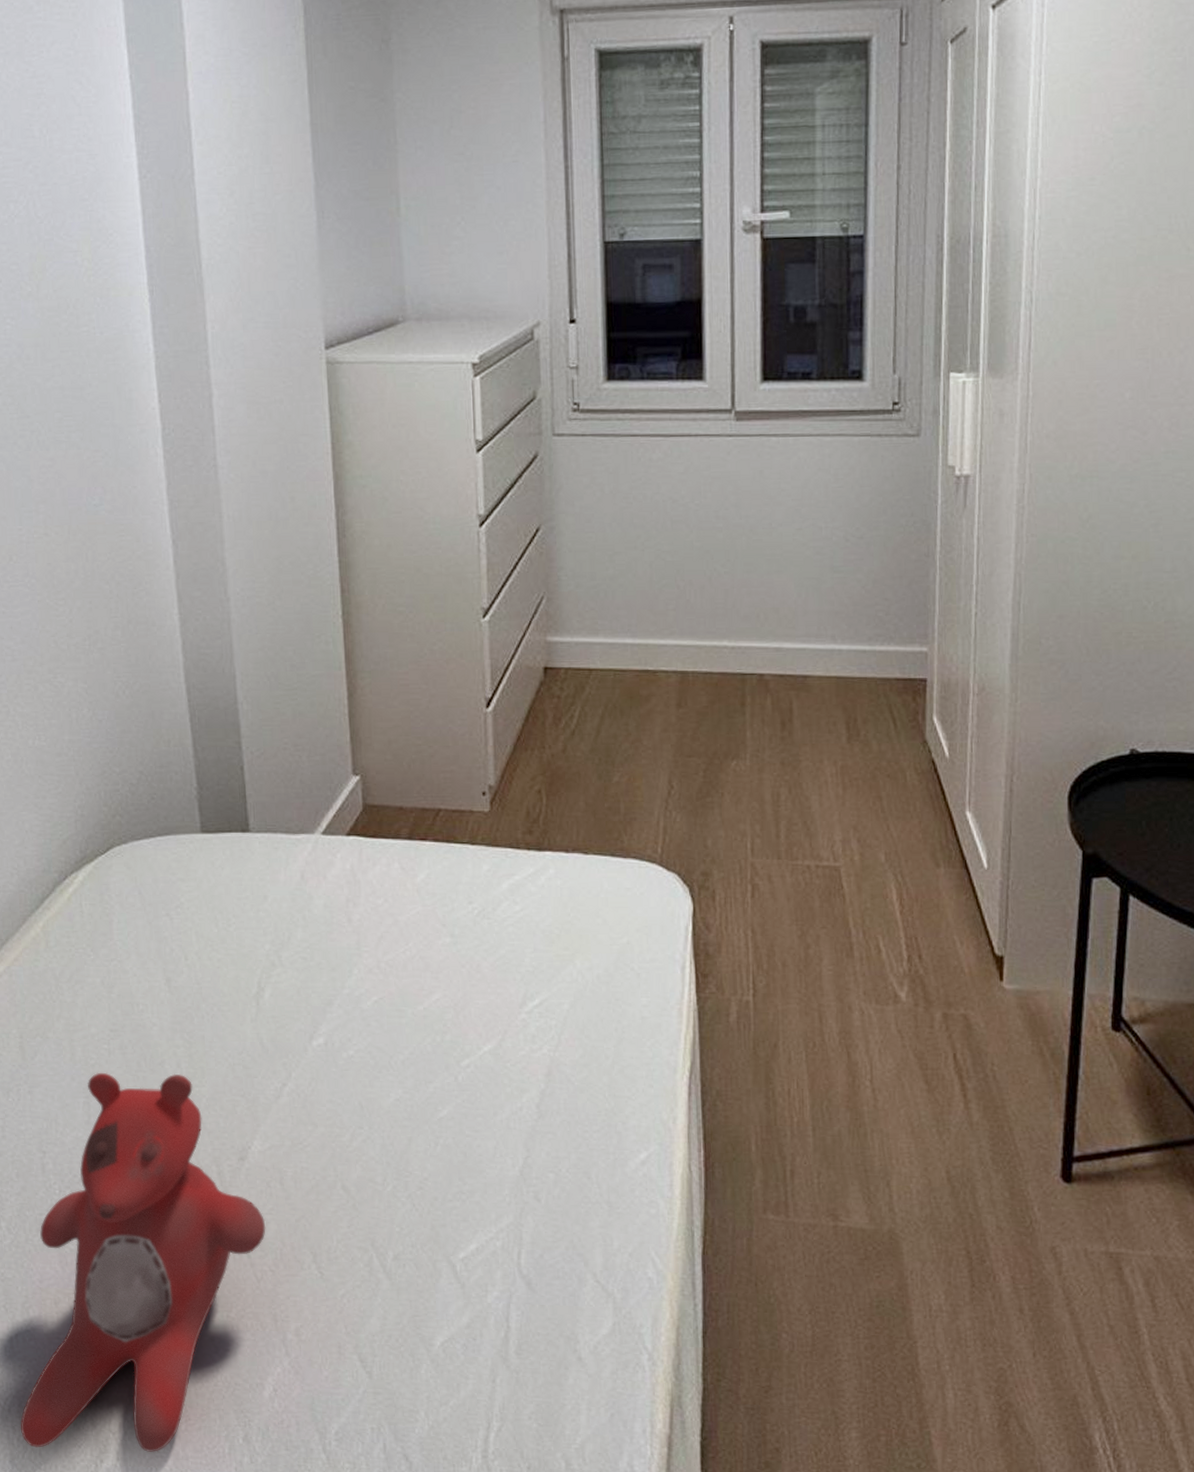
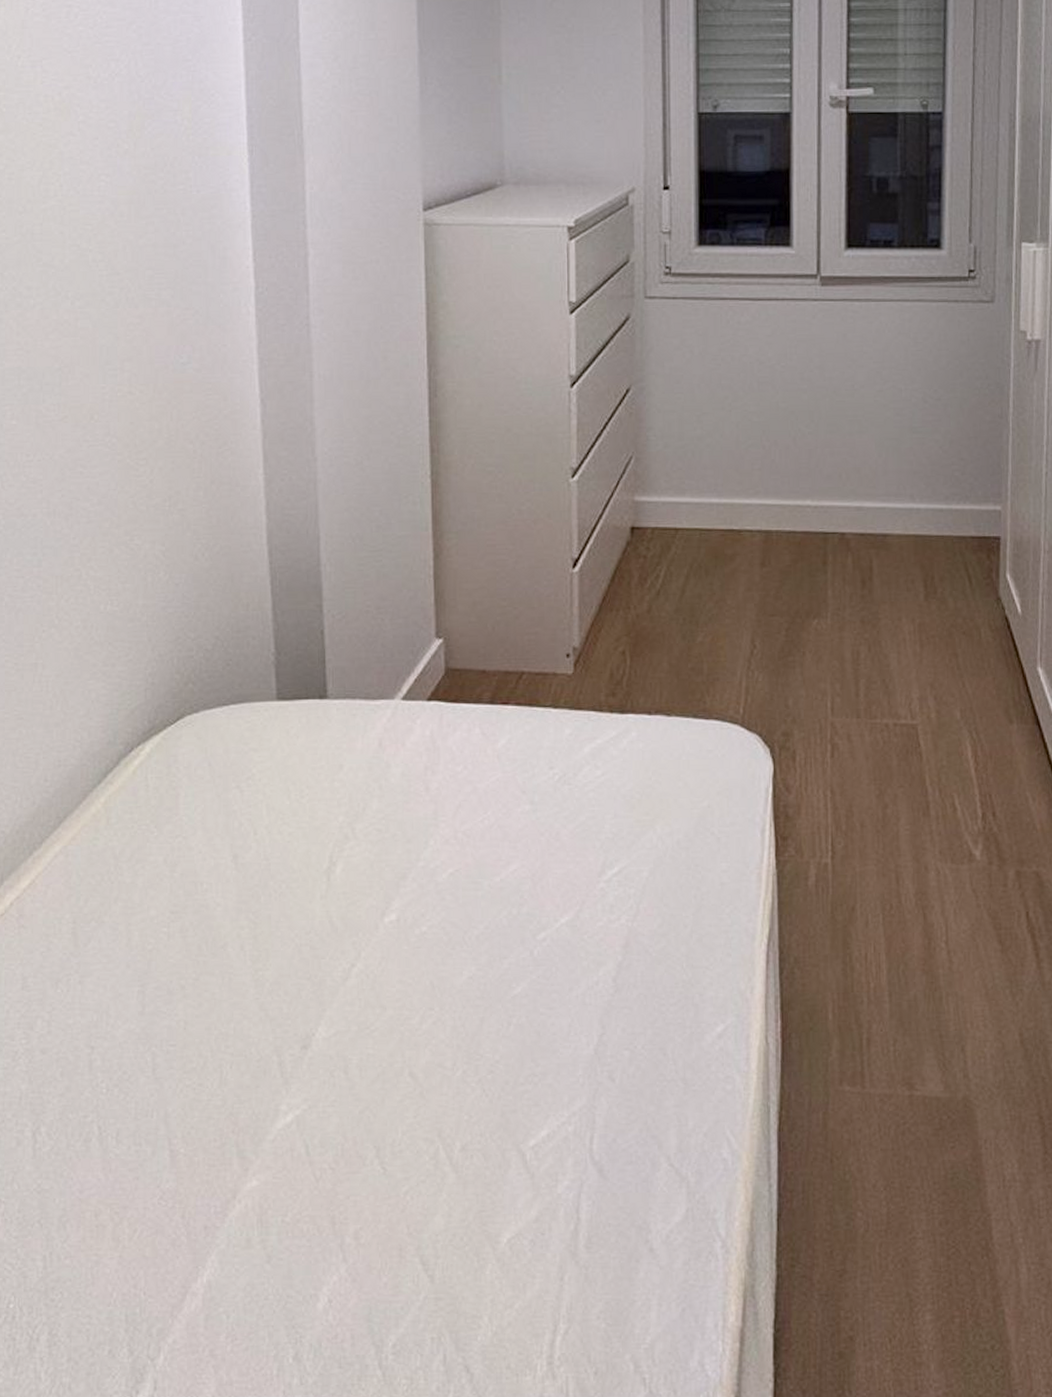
stuffed bear: present [20,1072,266,1452] -> none [49,957,327,1381]

